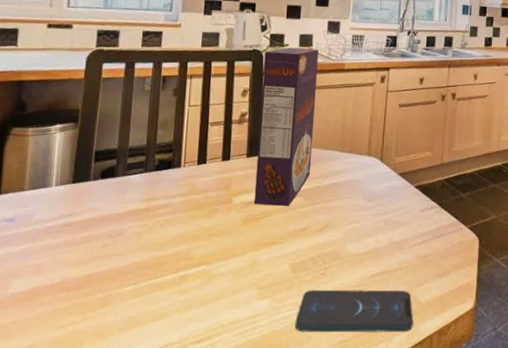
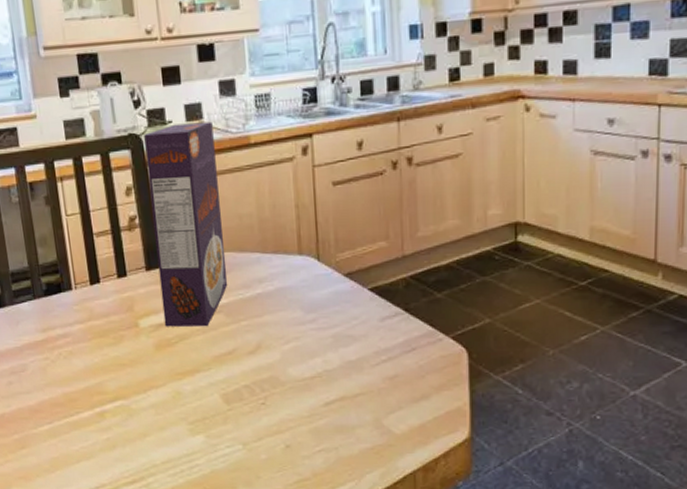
smartphone: present [295,289,414,333] -> none [238,420,388,471]

